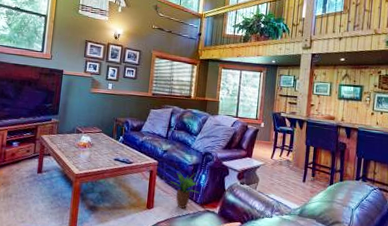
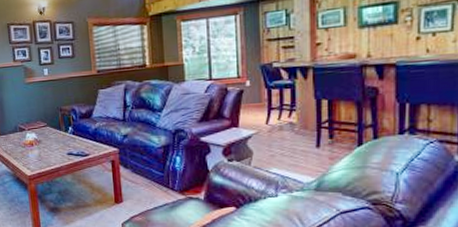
potted plant: present [170,171,200,209] -> none [138,156,176,200]

